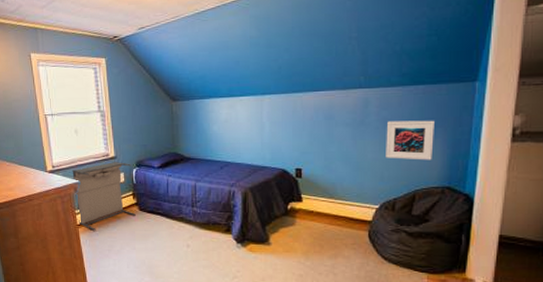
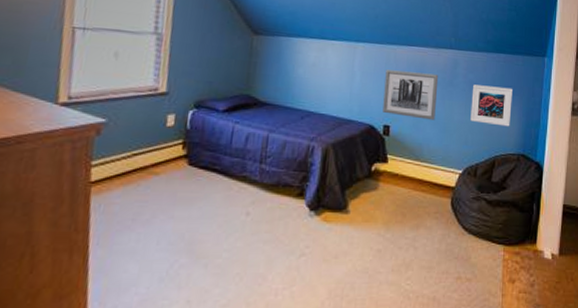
laundry hamper: present [72,162,136,231] -> none [93,99,187,191]
wall art: none [293,116,349,160] -> present [383,69,439,120]

